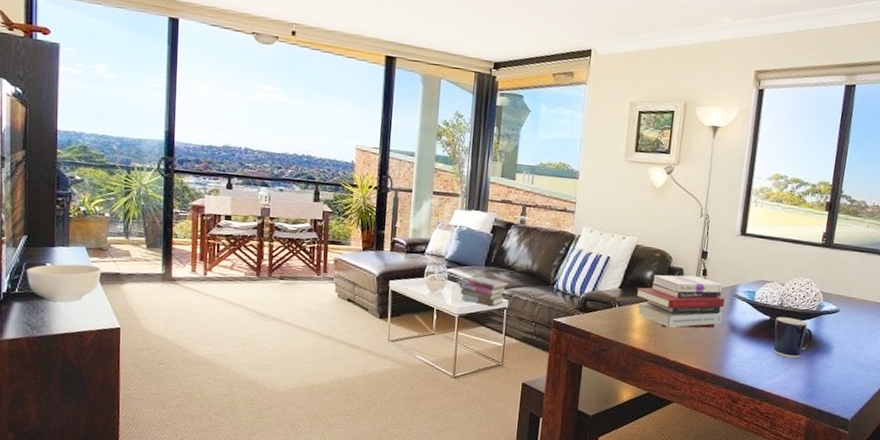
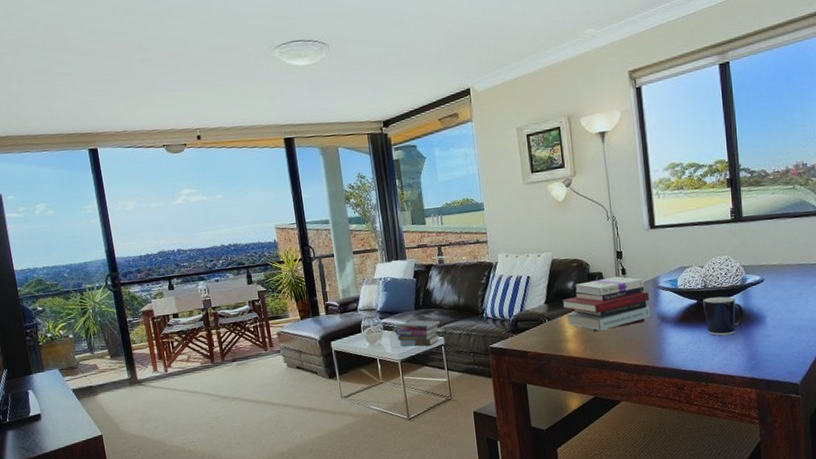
bowl: present [26,264,102,303] -> none [12,383,77,424]

